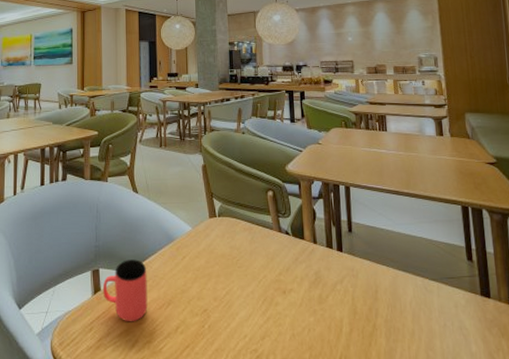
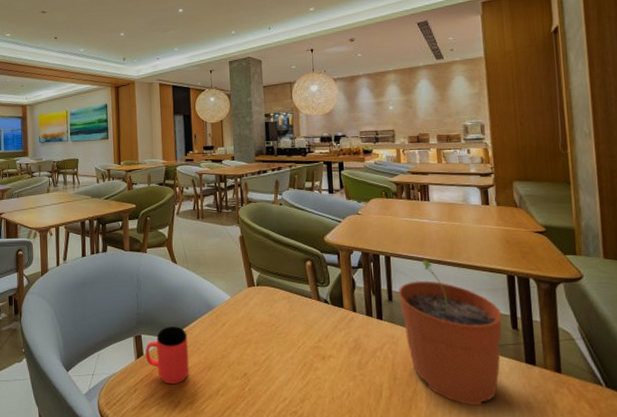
plant pot: none [357,190,458,340] -> present [398,259,503,405]

